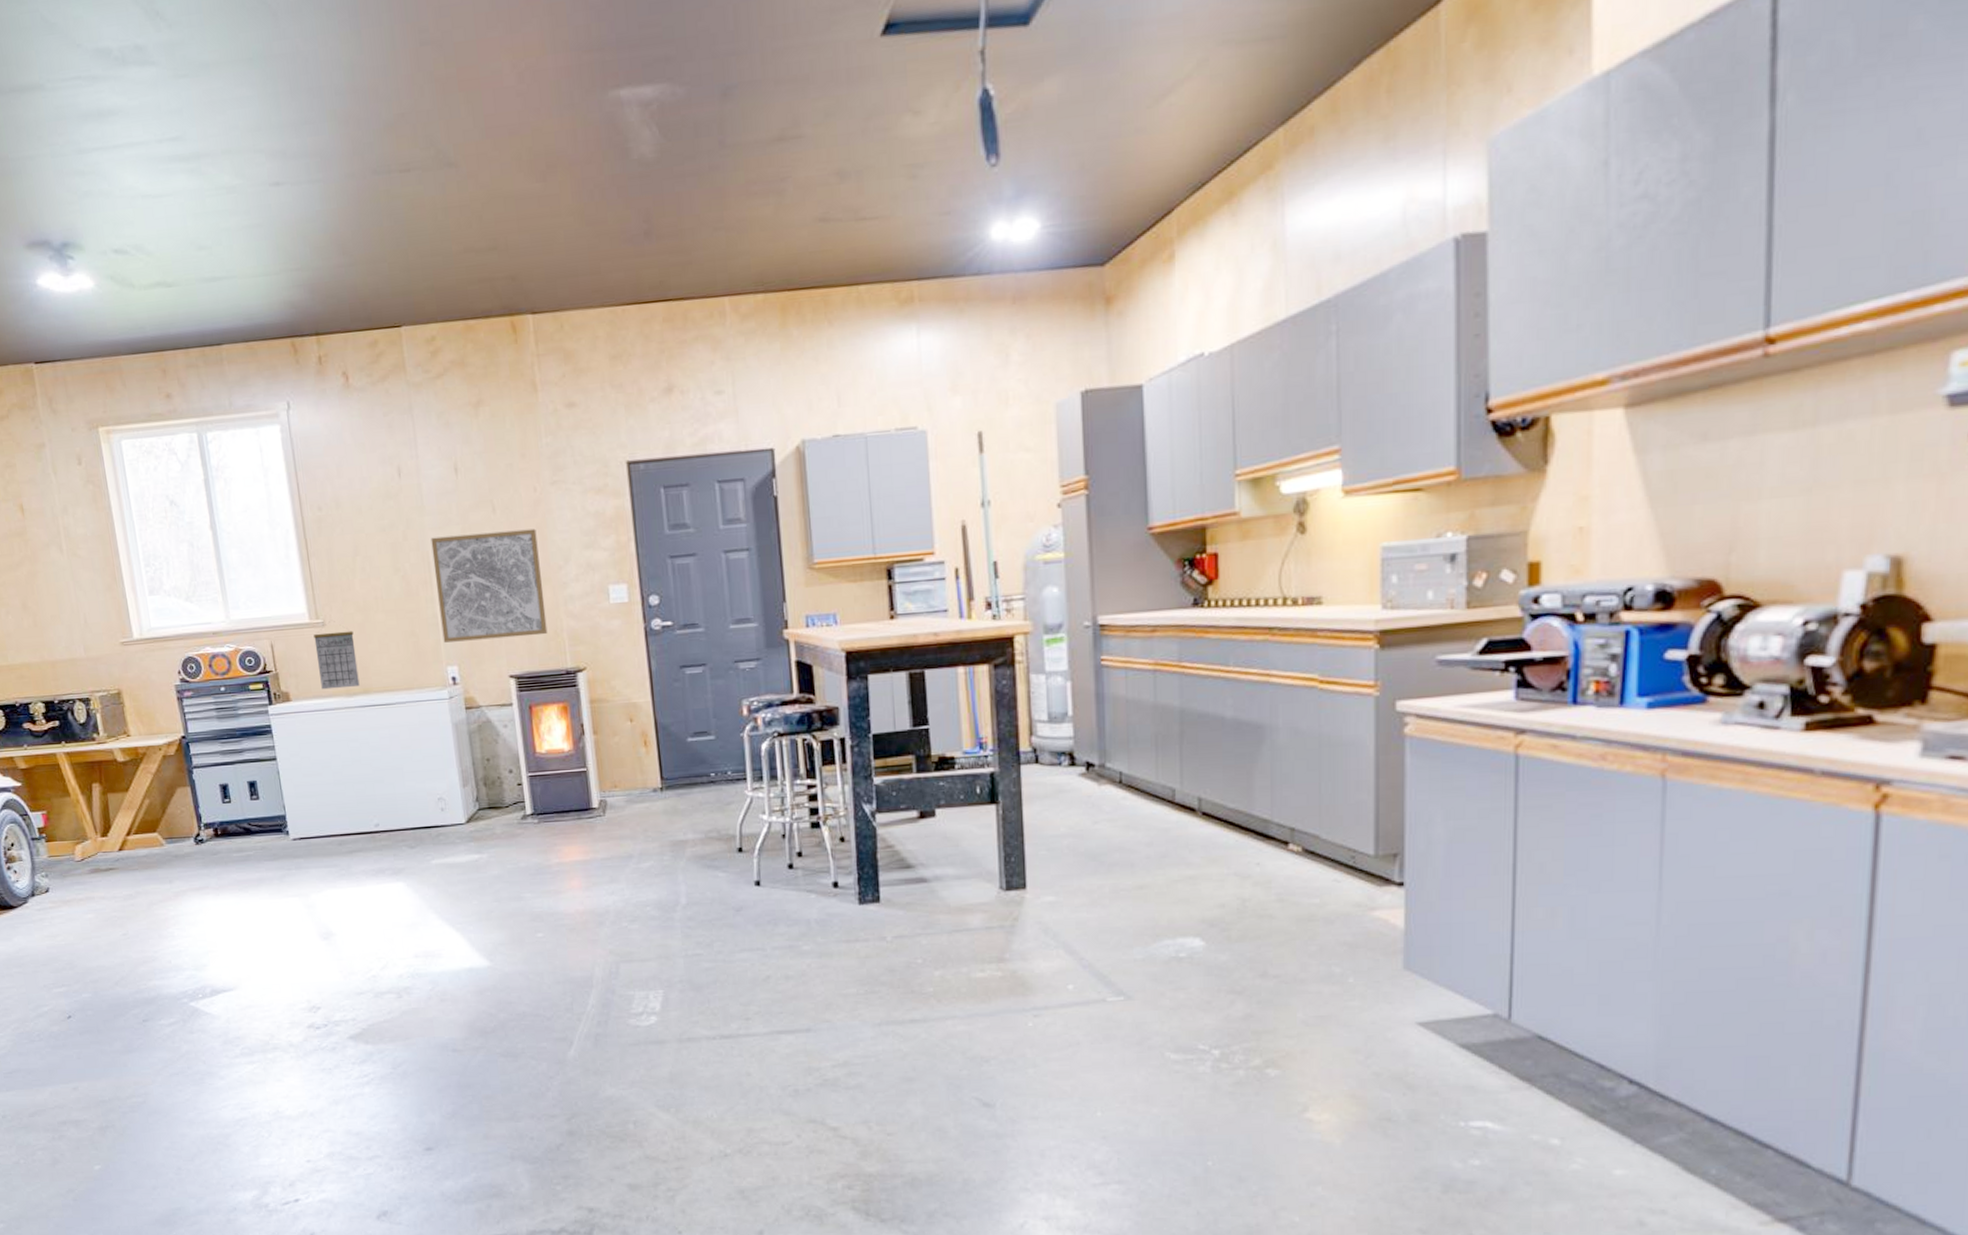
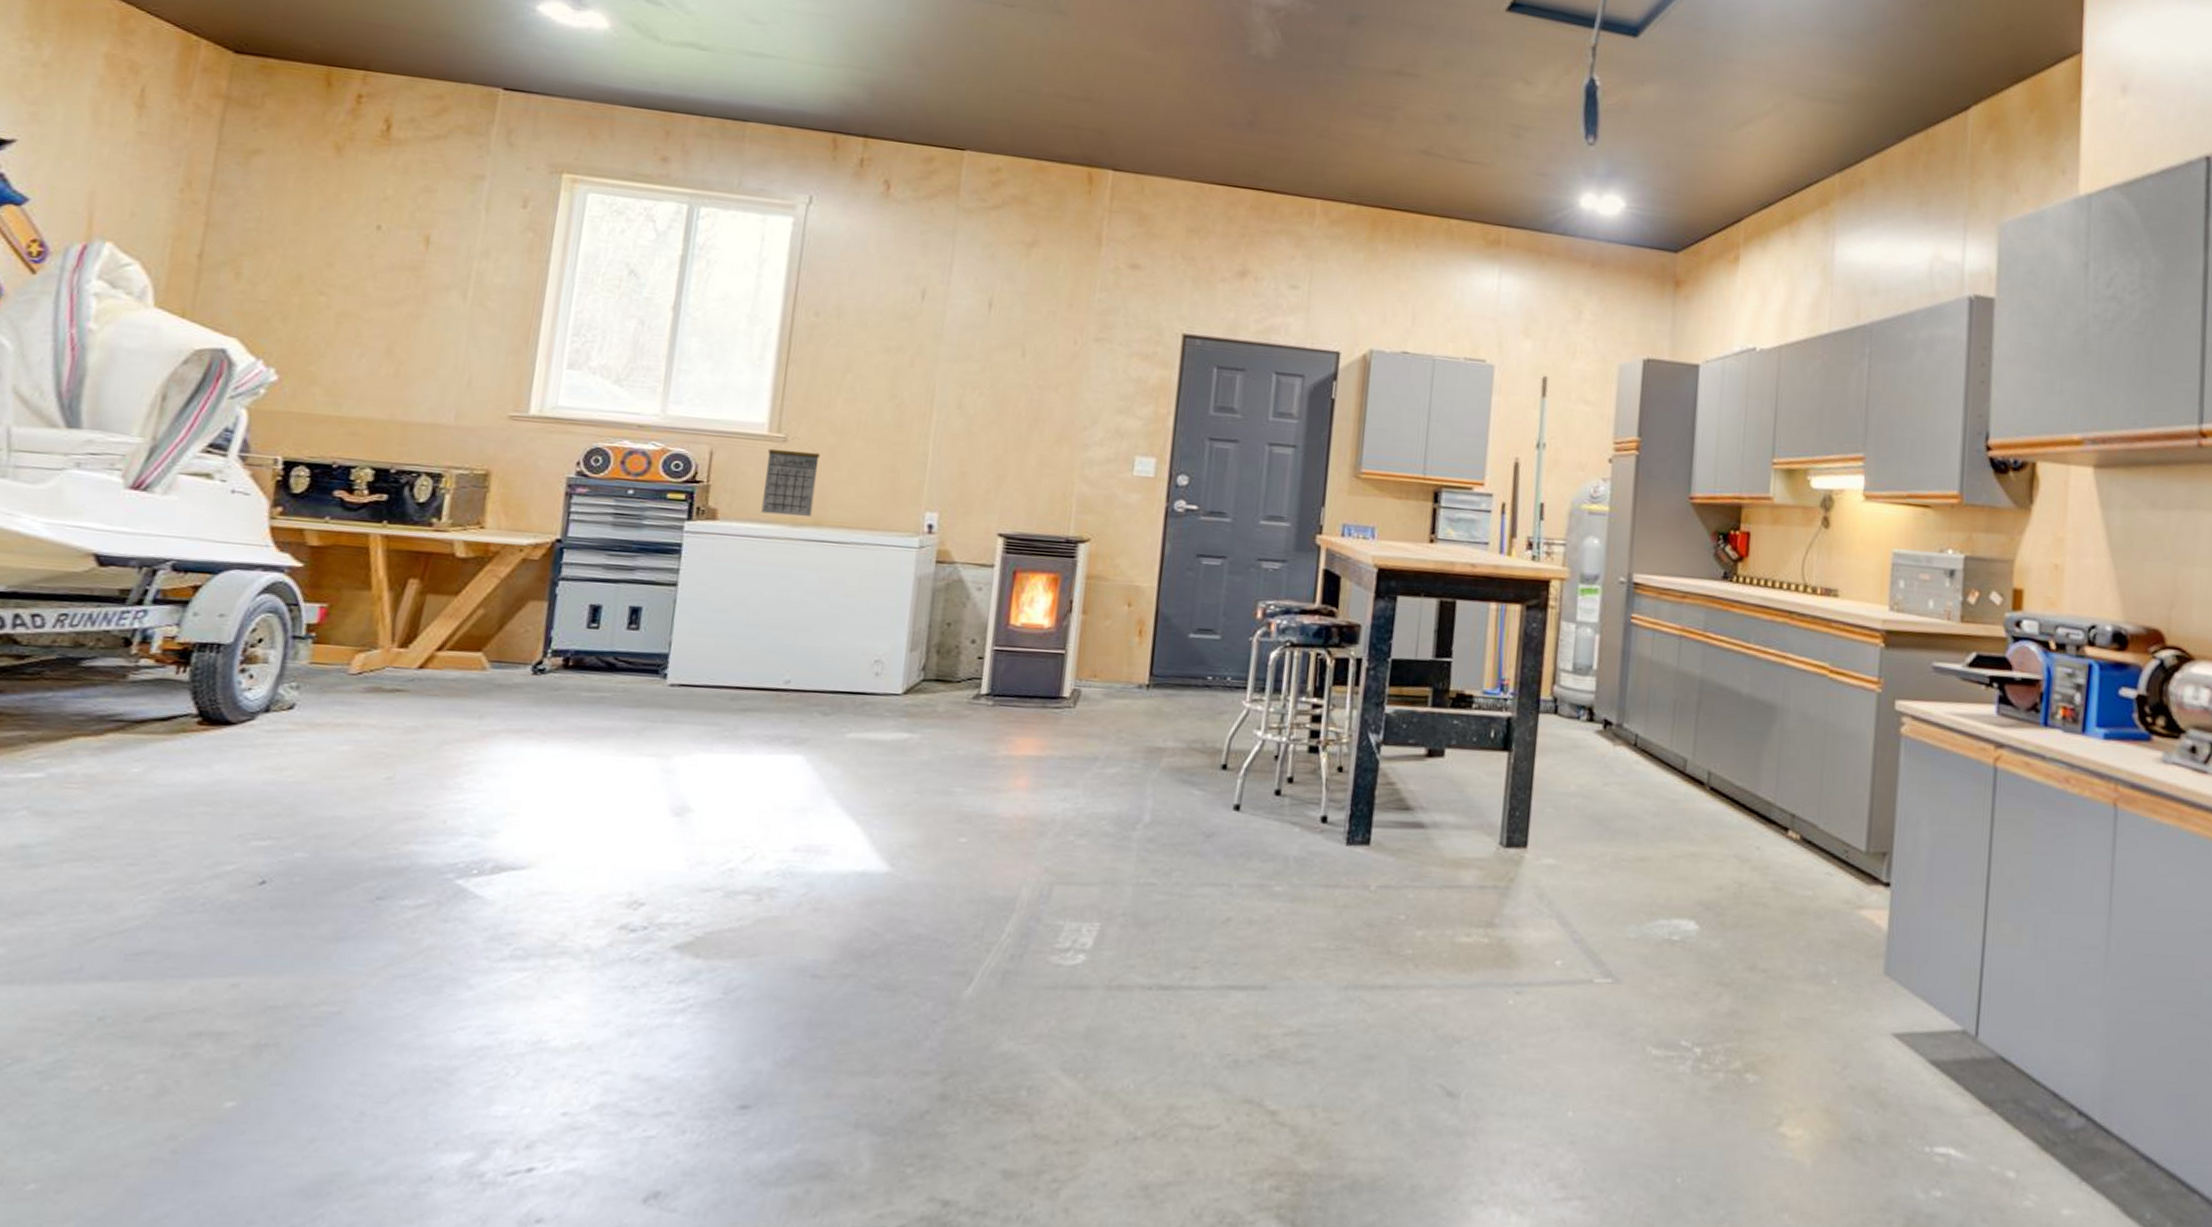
wall art: present [430,528,548,643] -> none [928,369,1067,496]

